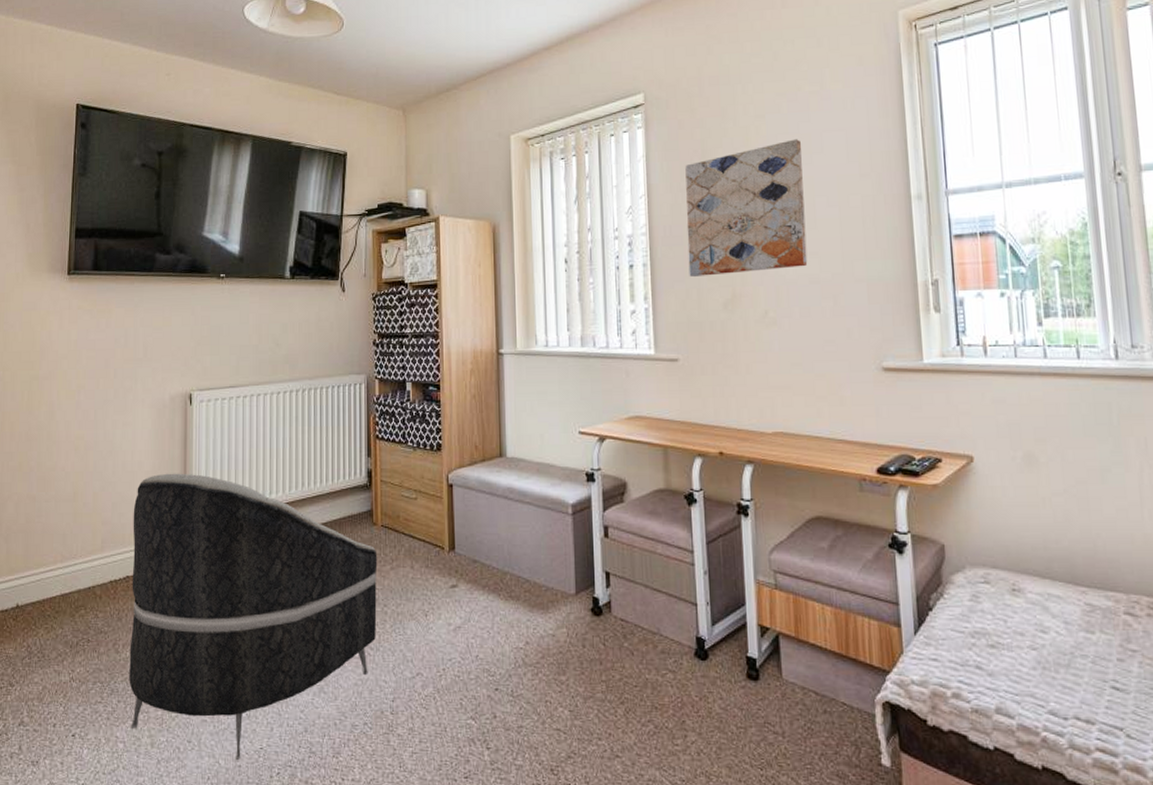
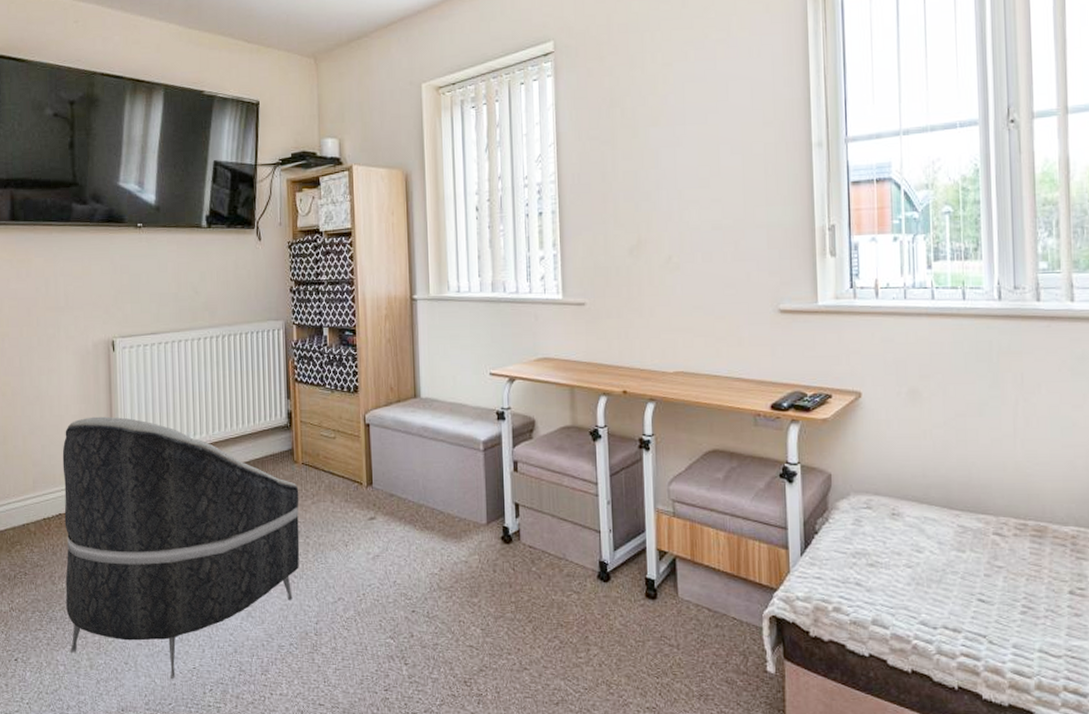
wall art: present [685,139,808,277] -> none [594,87,711,223]

